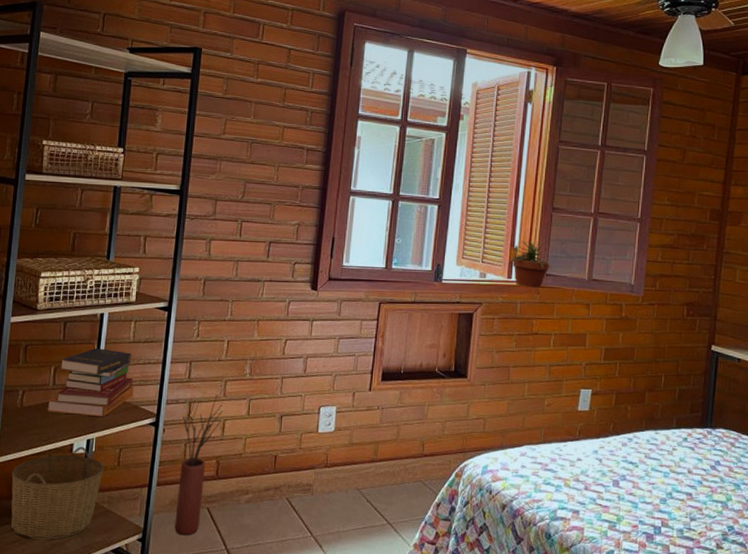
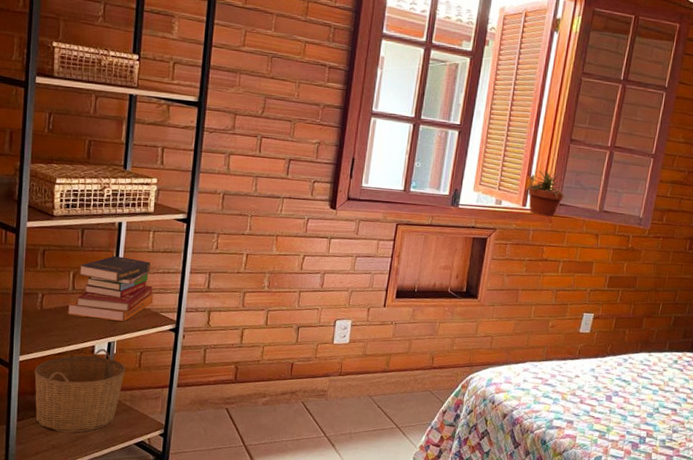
vase: present [175,394,223,536] -> none [195,305,242,433]

